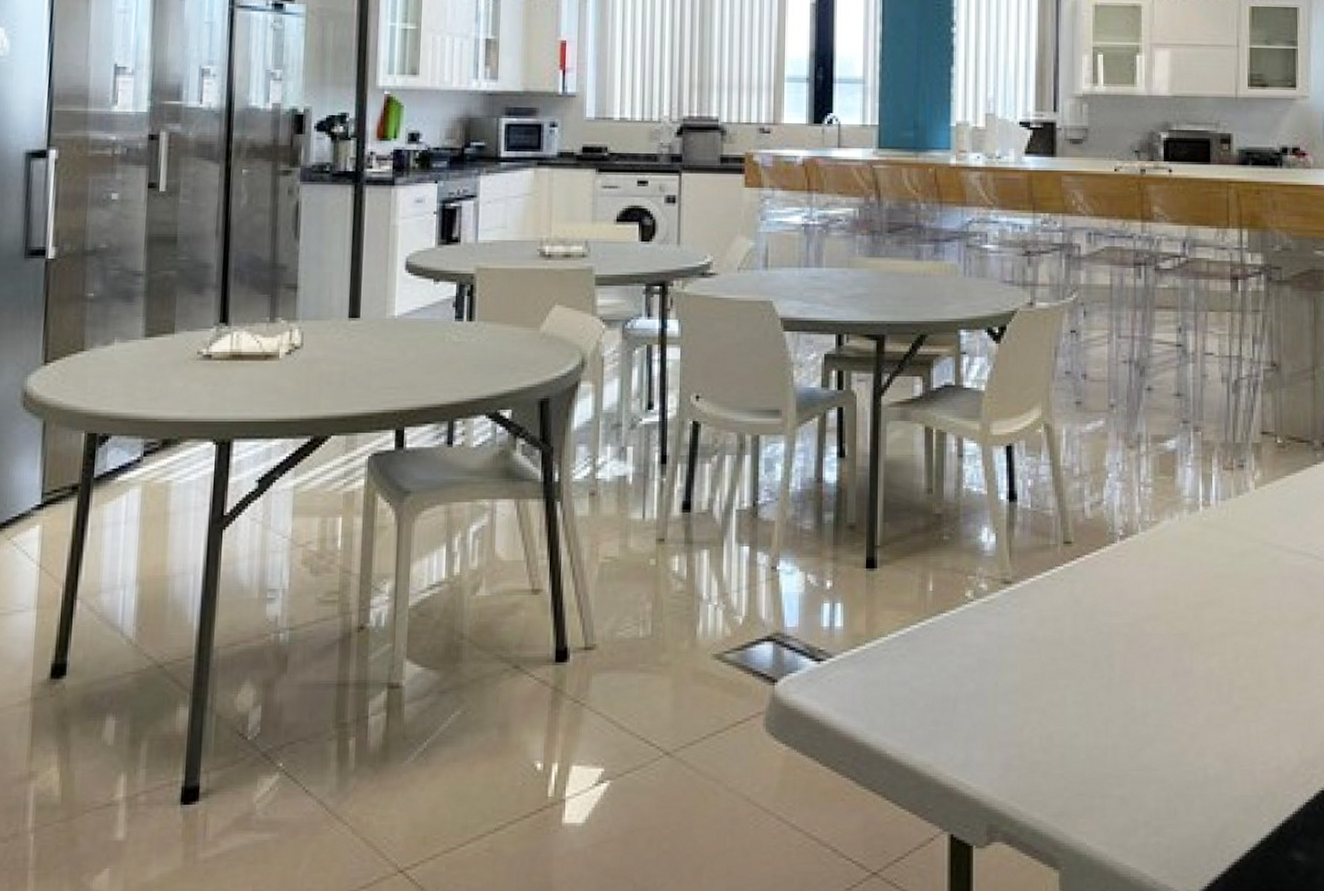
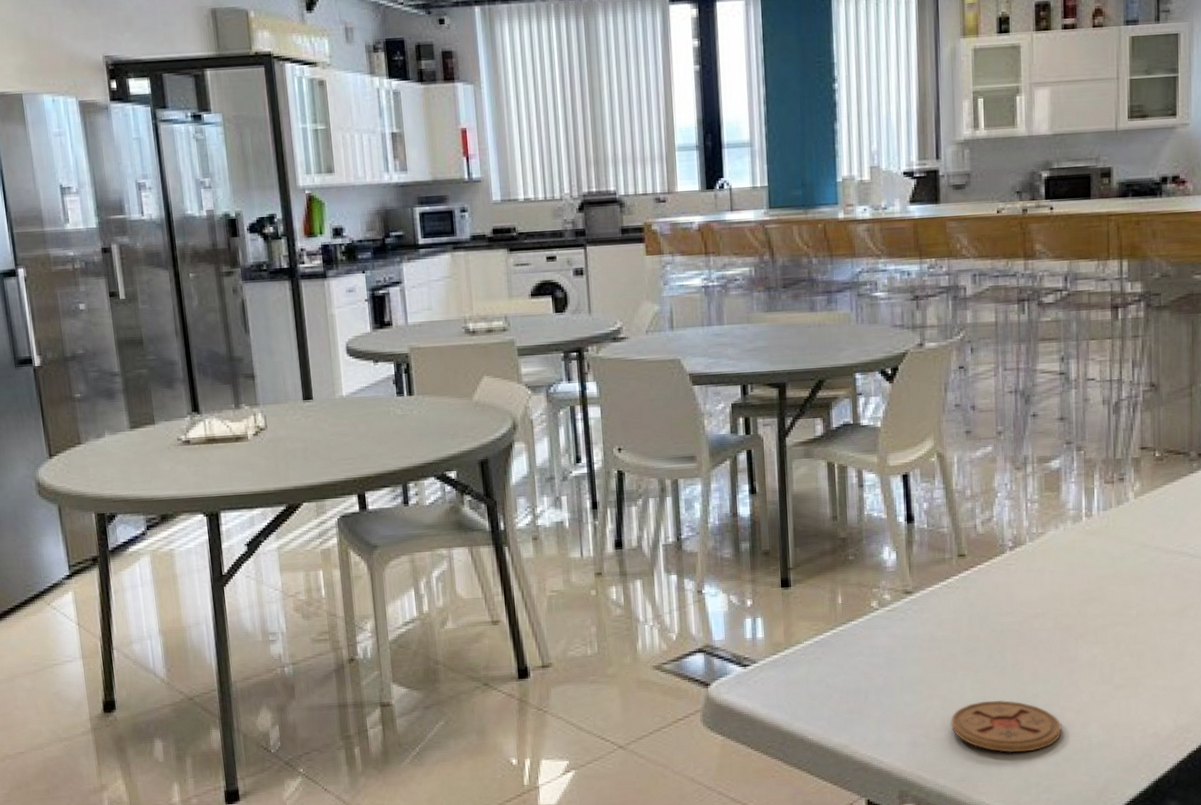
coaster: none [1049,717,1174,784] -> present [950,700,1062,753]

